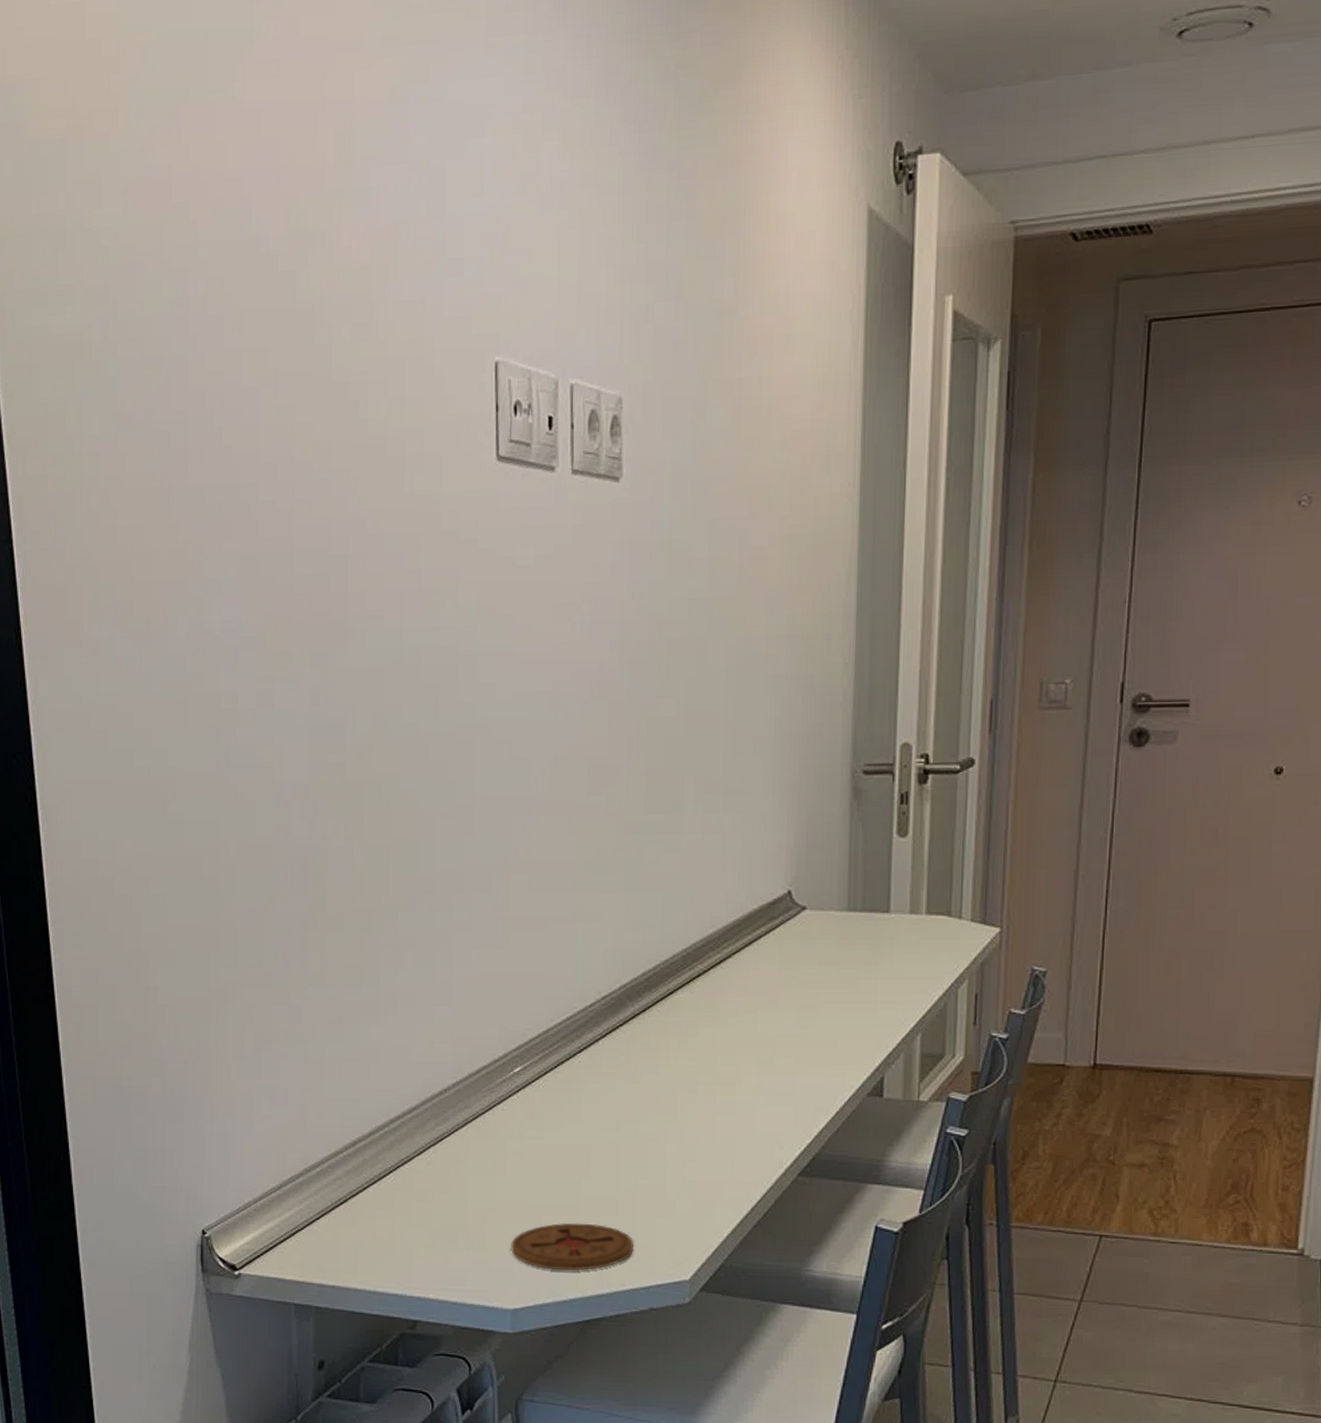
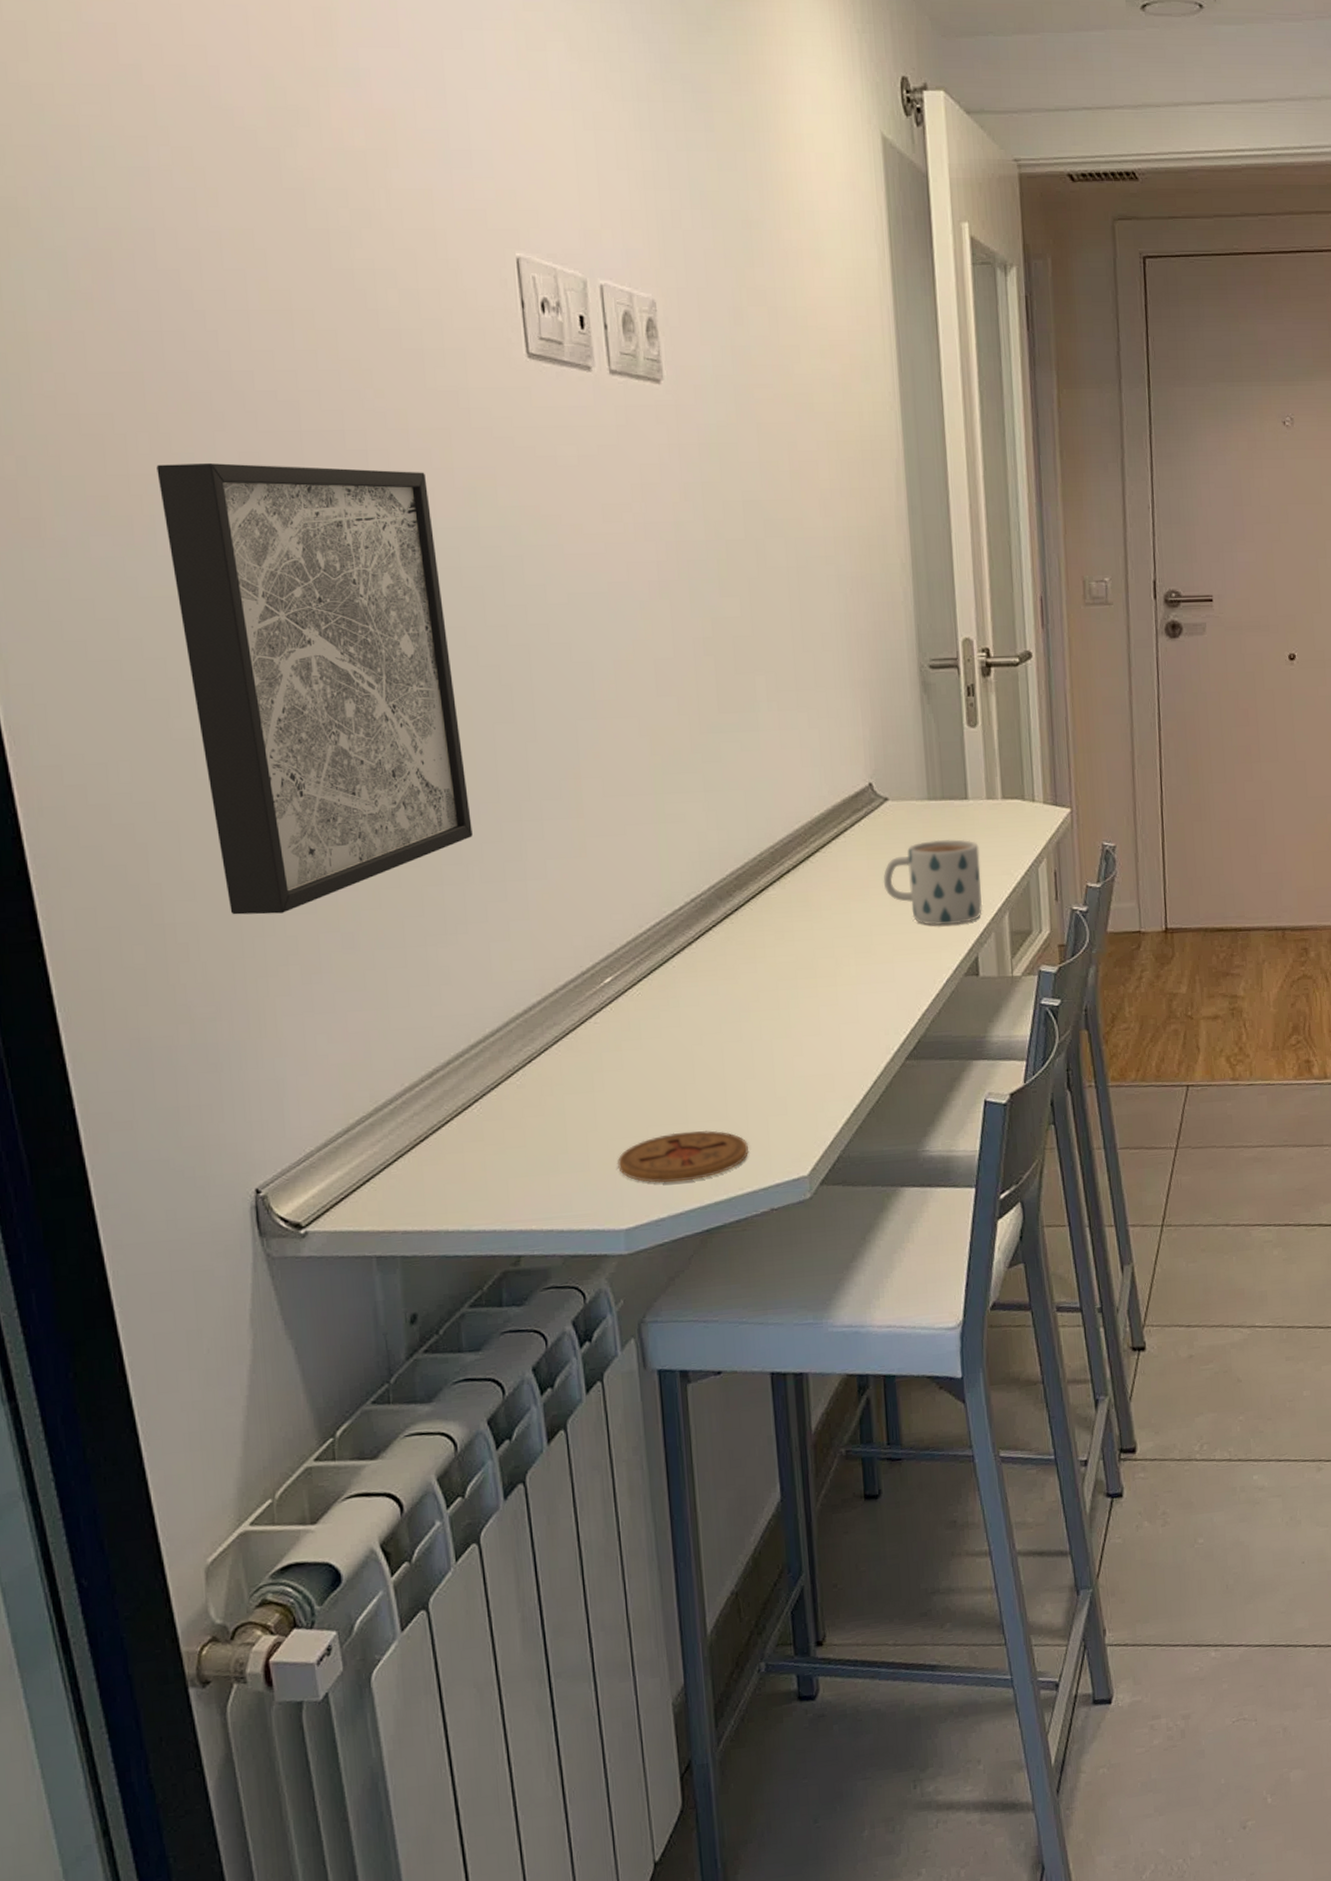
wall art: none [173,569,409,984] -> present [156,463,473,915]
mug: none [792,952,896,1042] -> present [883,839,983,925]

